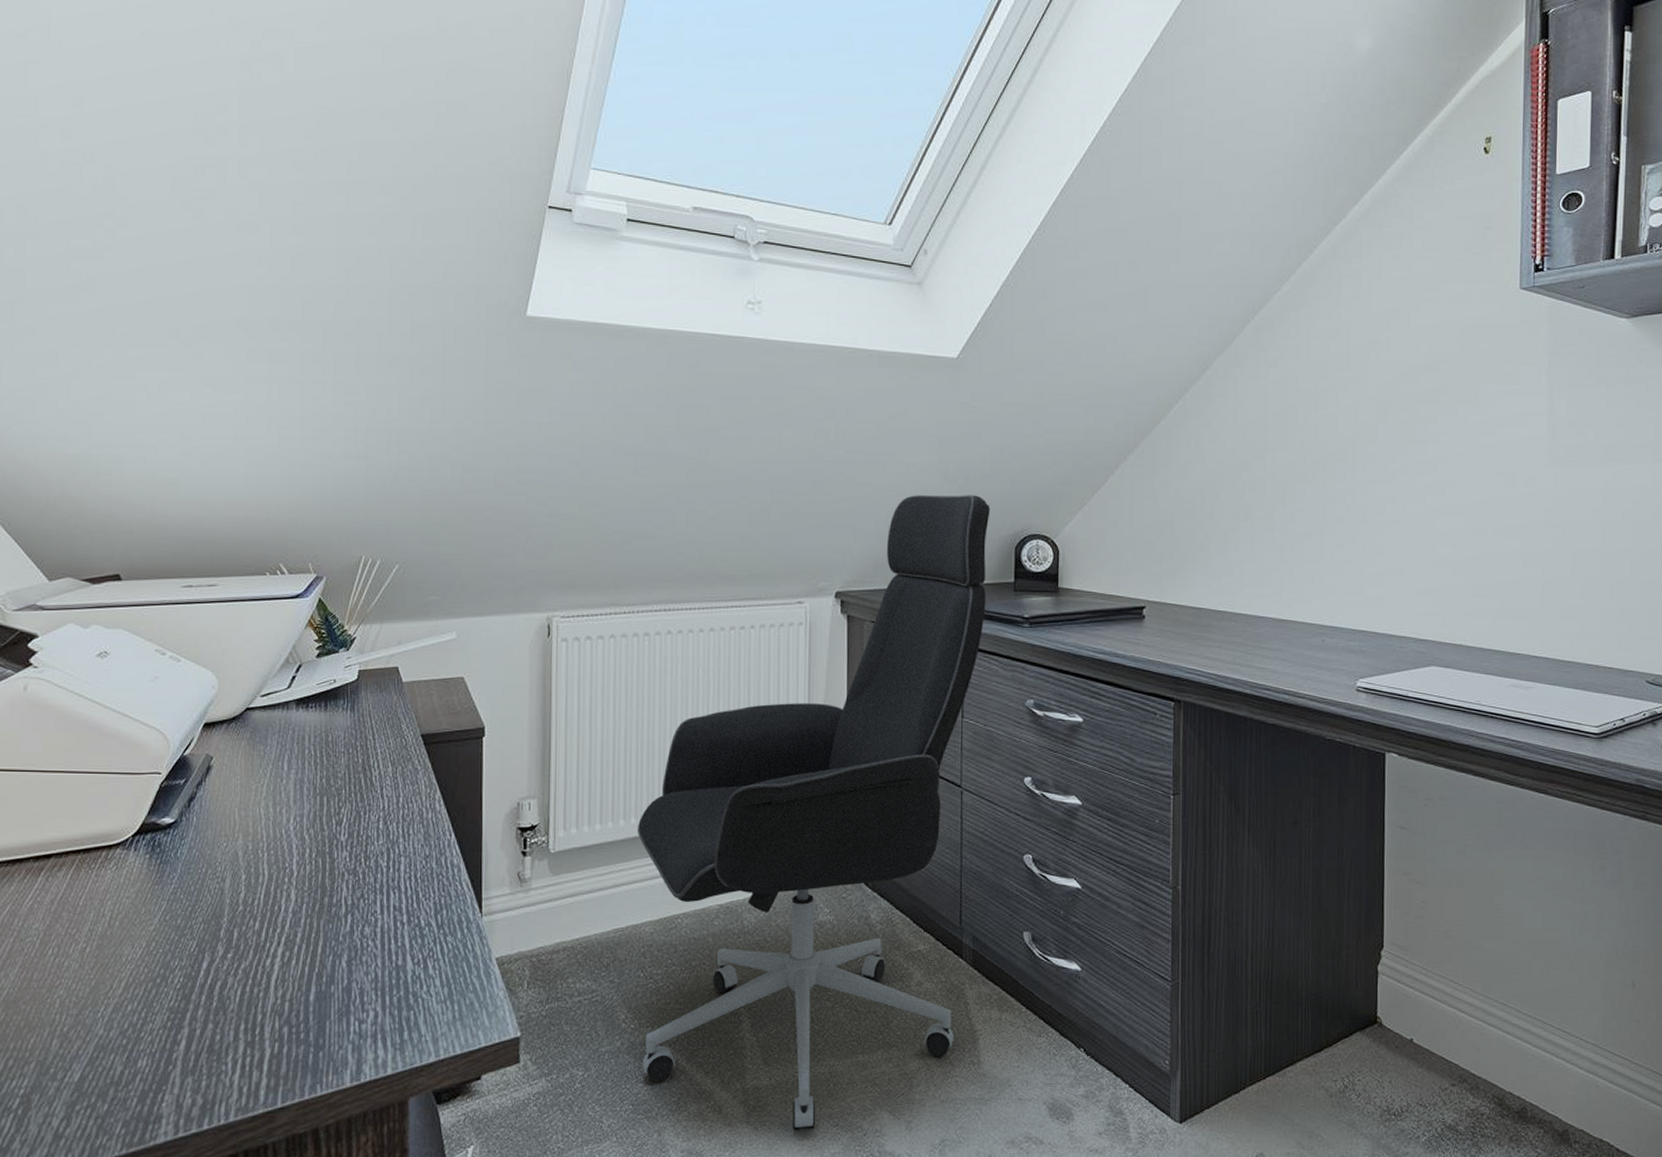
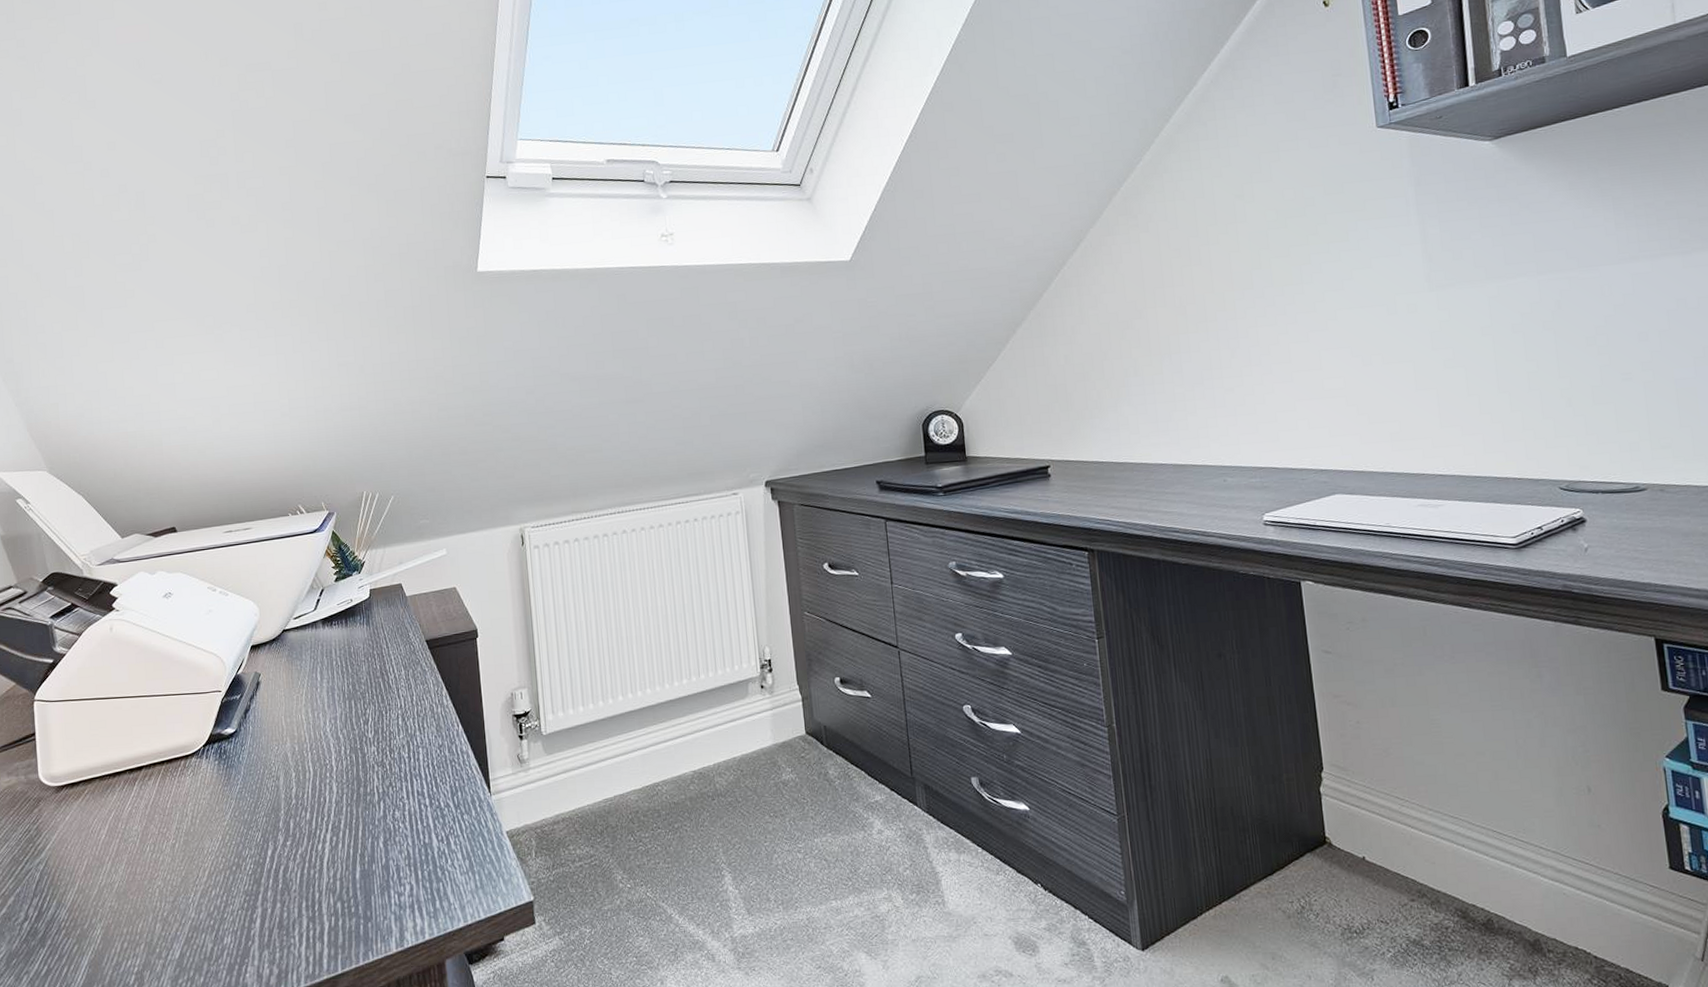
office chair: present [637,495,990,1131] -> none [614,381,918,975]

